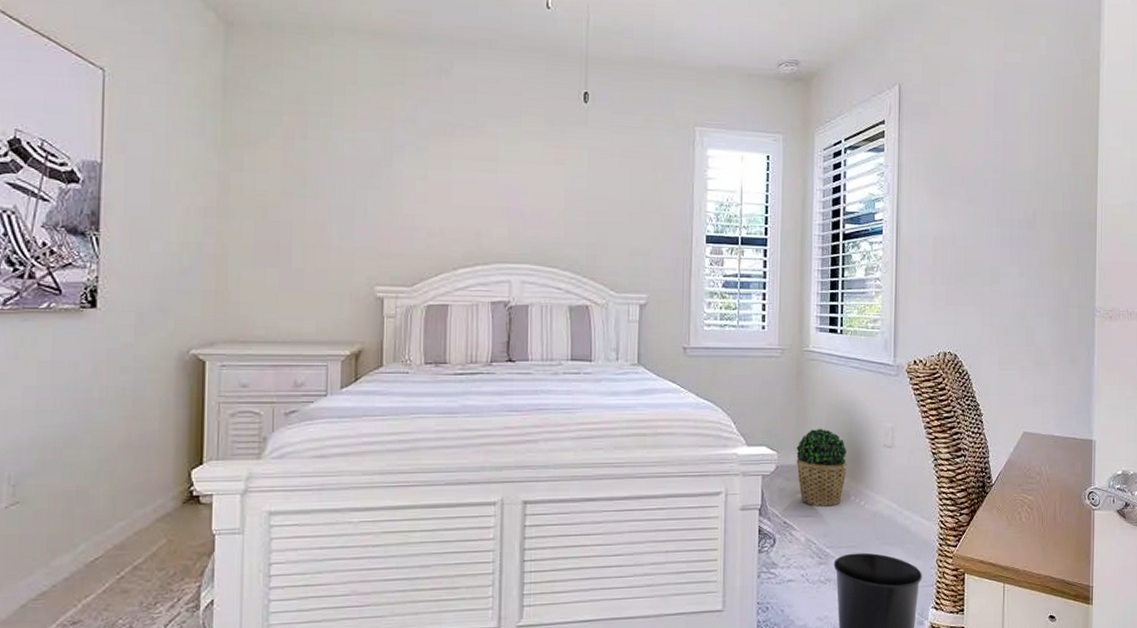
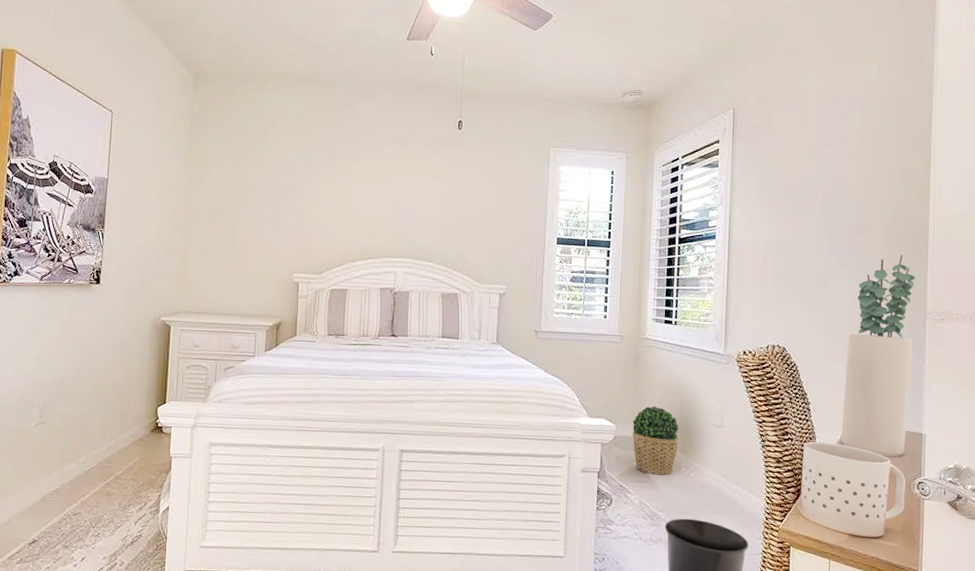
mug: none [973,456,1077,555] -> present [799,441,906,537]
vase: none [1014,248,1085,468] -> present [842,254,916,458]

